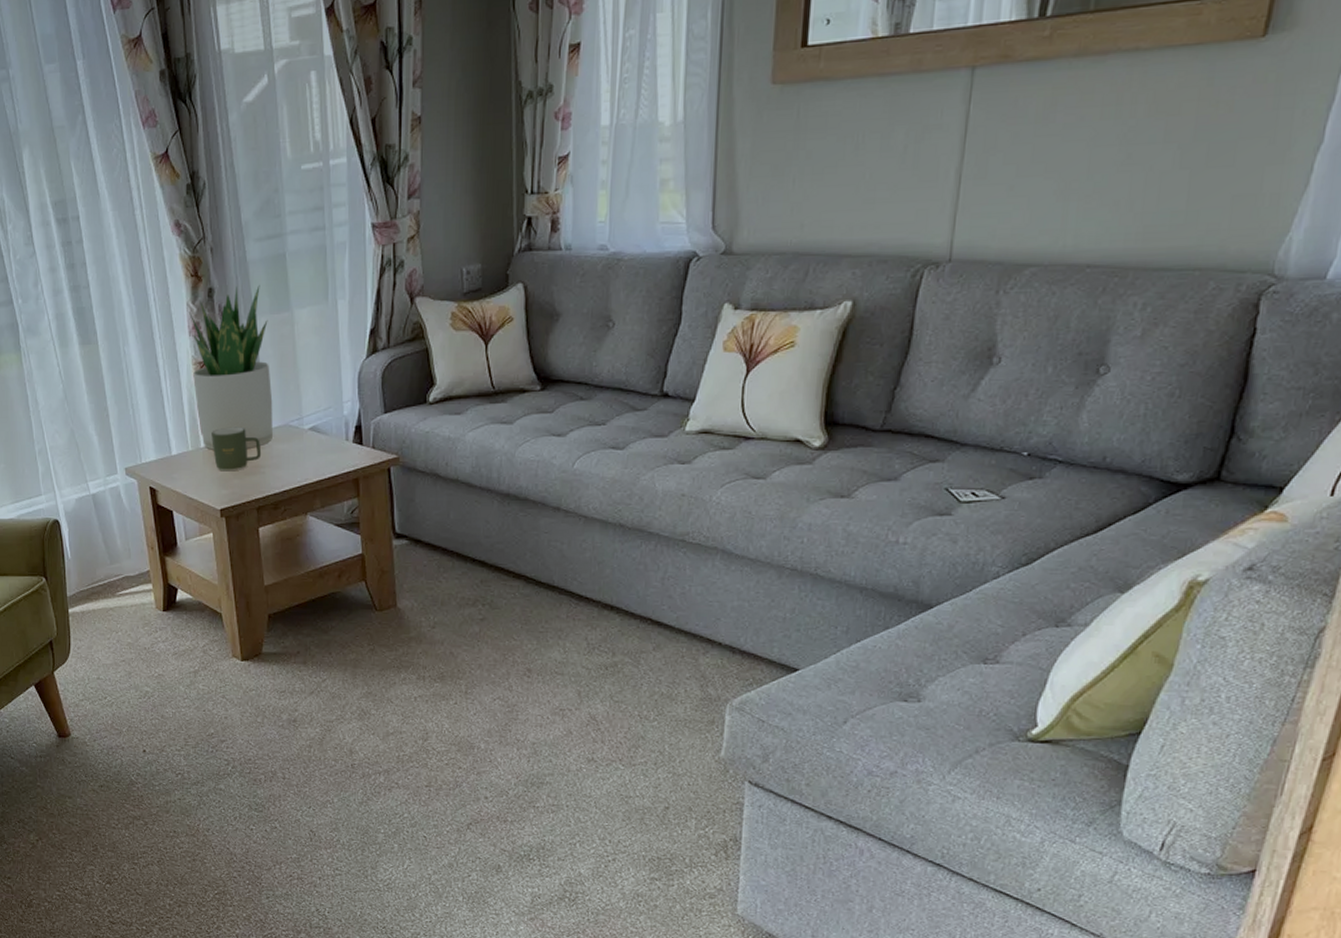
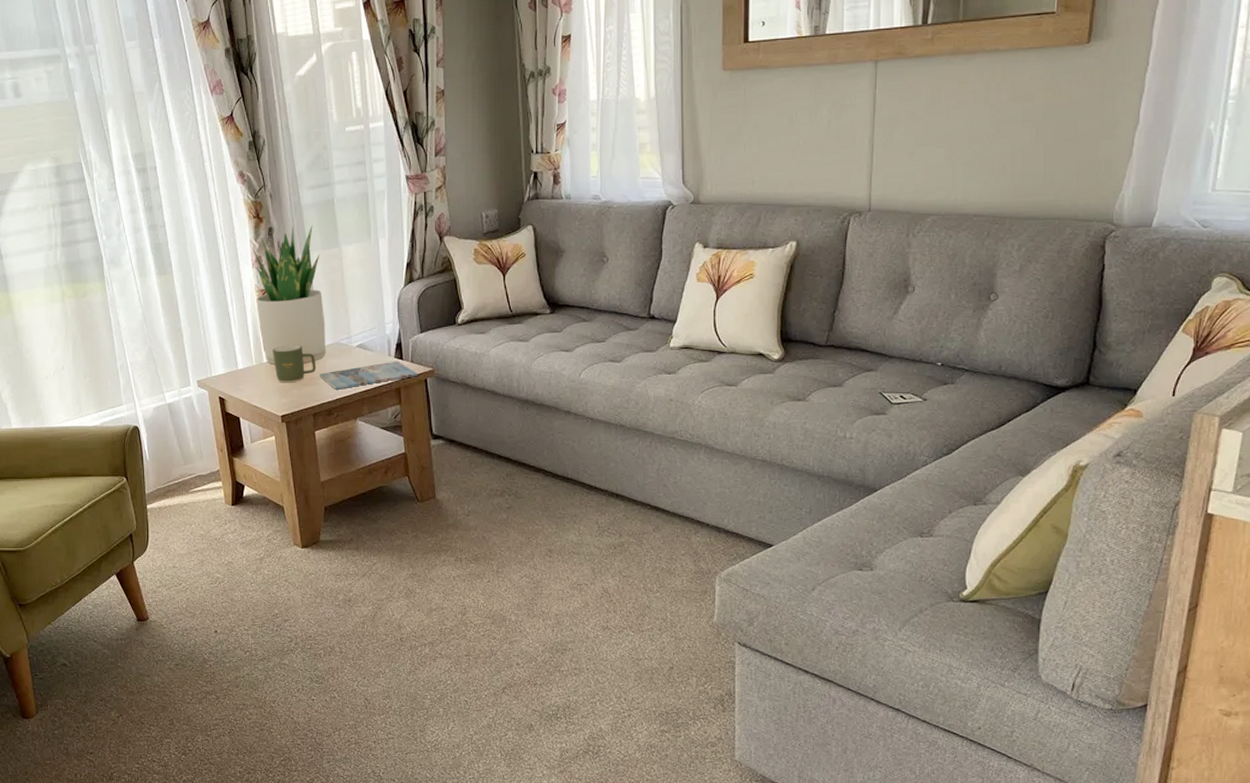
magazine: none [264,446,380,480] -> present [319,361,418,390]

